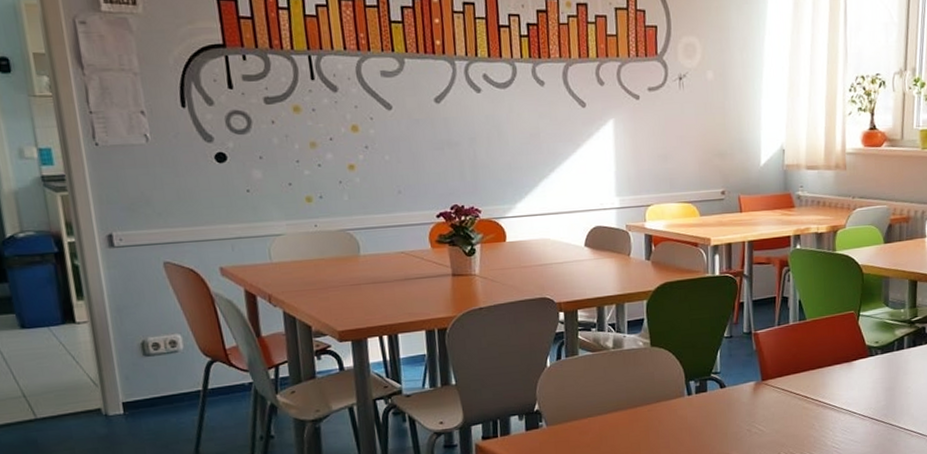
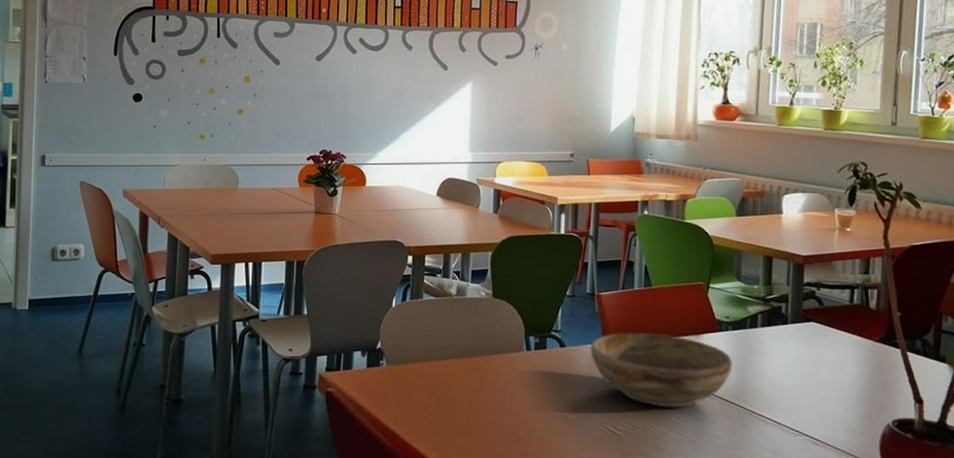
bowl: none [749,364,882,434] -> present [590,332,733,408]

